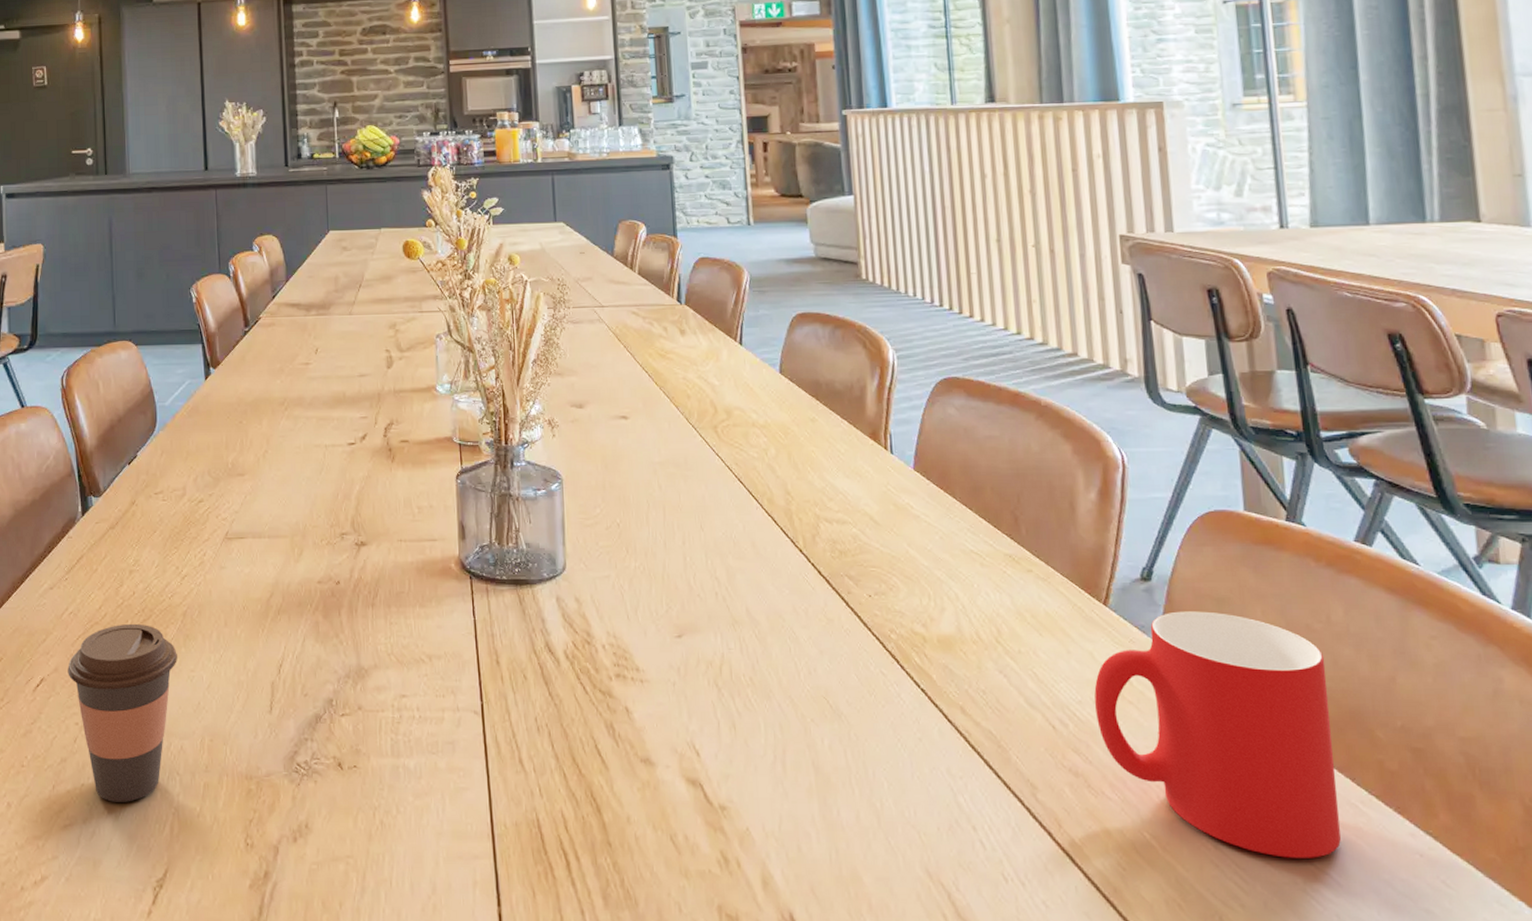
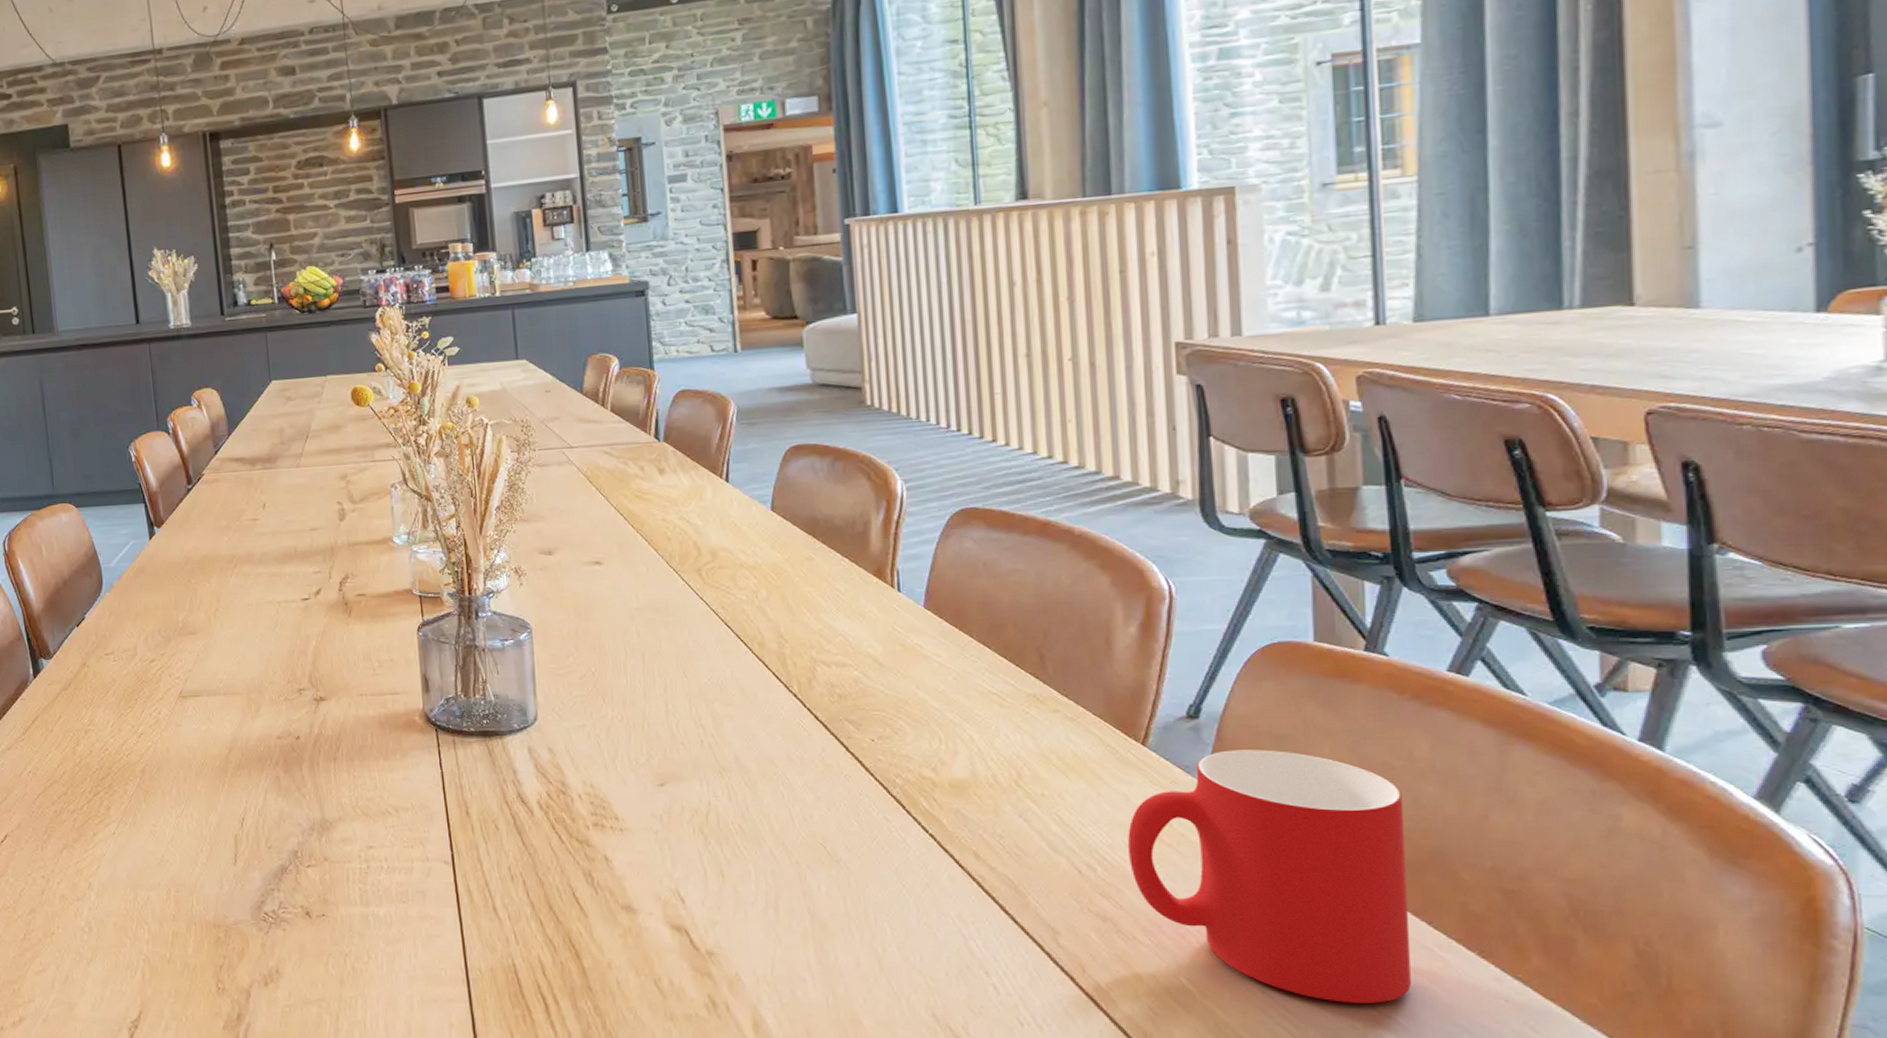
coffee cup: present [67,623,177,802] -> none [30,781,139,950]

